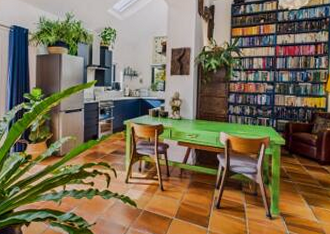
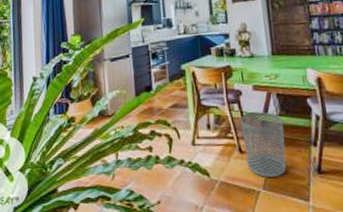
waste bin: none [166,161,197,210] -> present [241,111,287,178]

